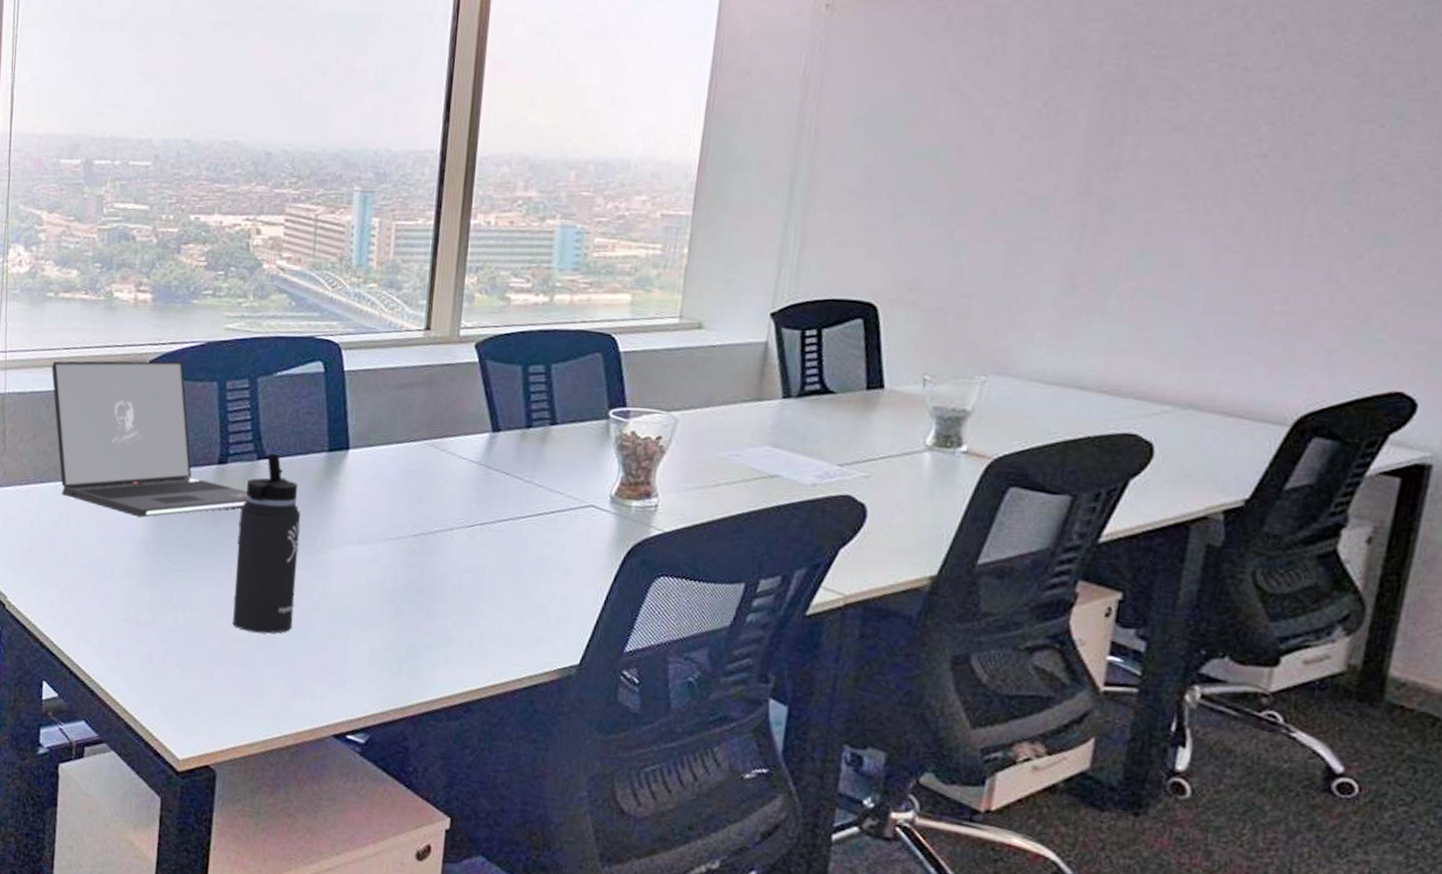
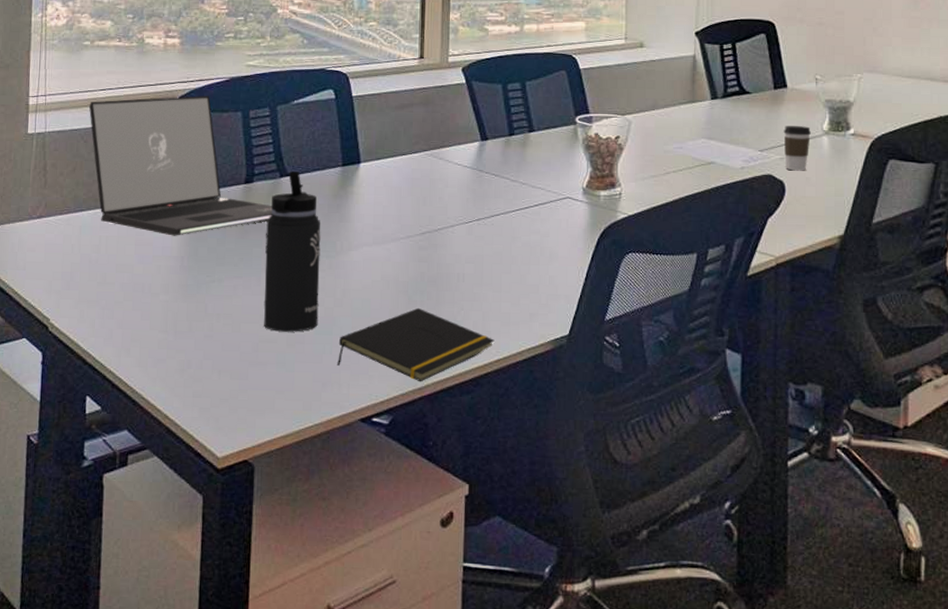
notepad: none [310,618,492,702] -> present [336,307,495,382]
coffee cup: none [870,436,909,494] -> present [783,126,811,171]

